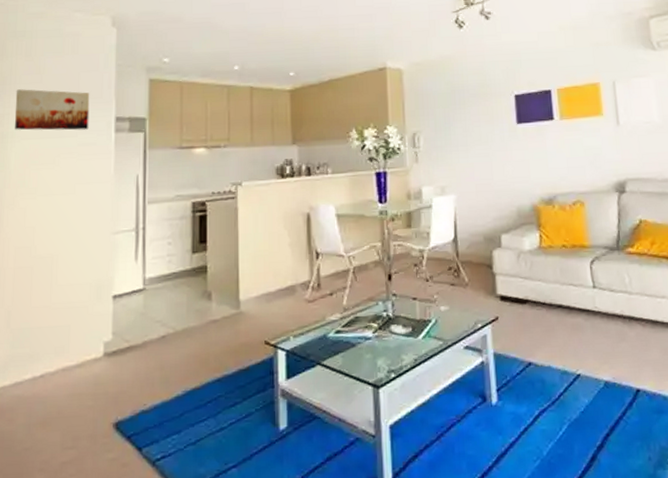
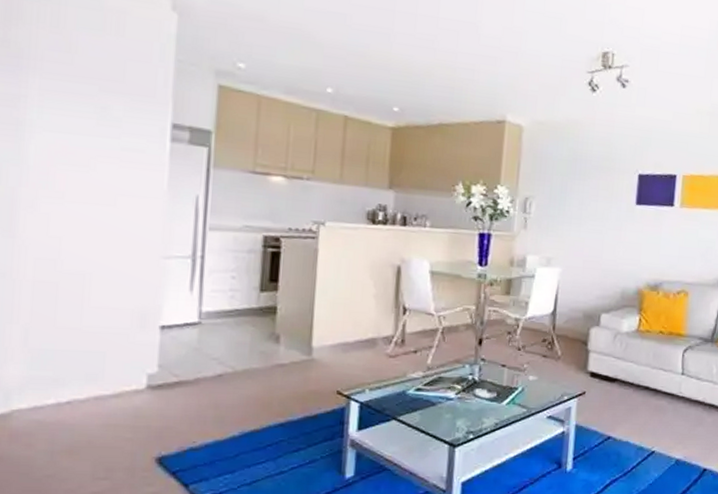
wall art: present [14,89,90,130] -> none [34,67,139,133]

